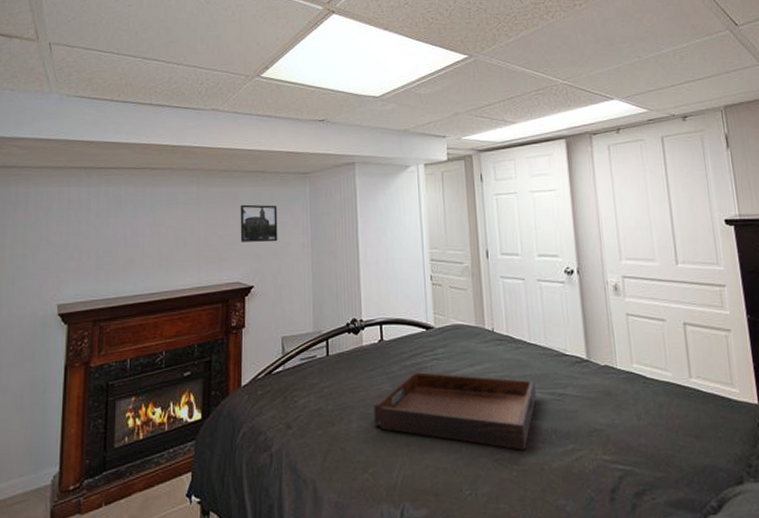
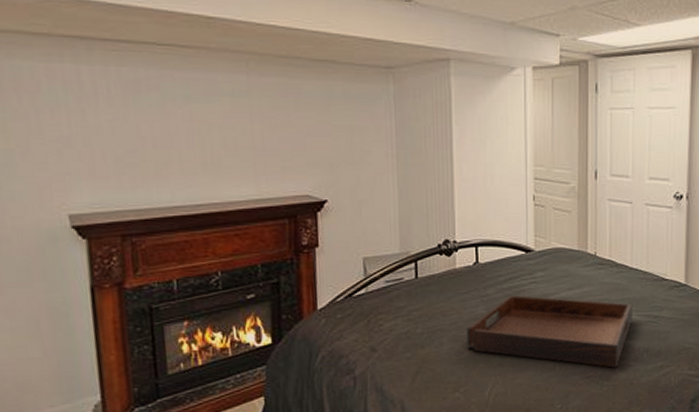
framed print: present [240,204,278,242] -> none [305,102,356,150]

